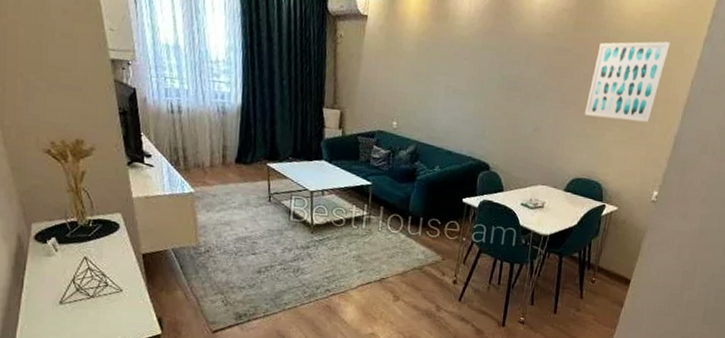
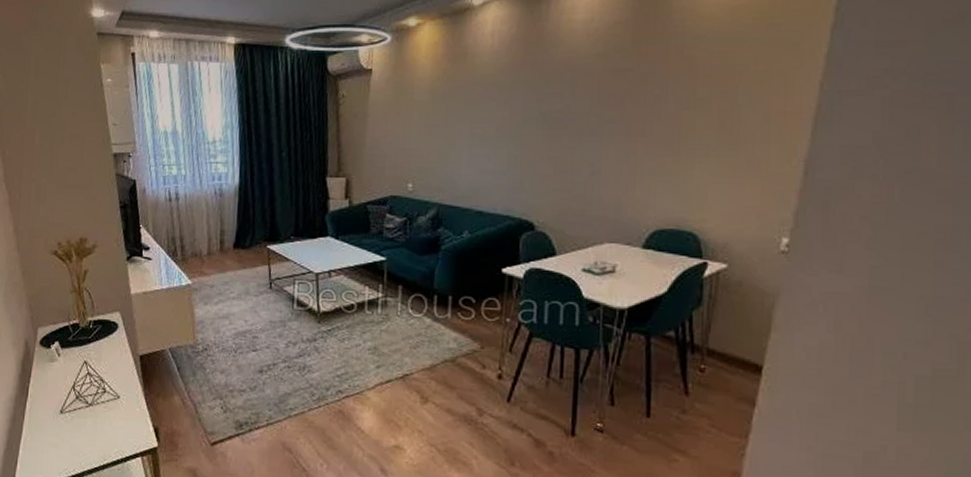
wall art: present [585,41,670,123] -> none [661,38,778,147]

